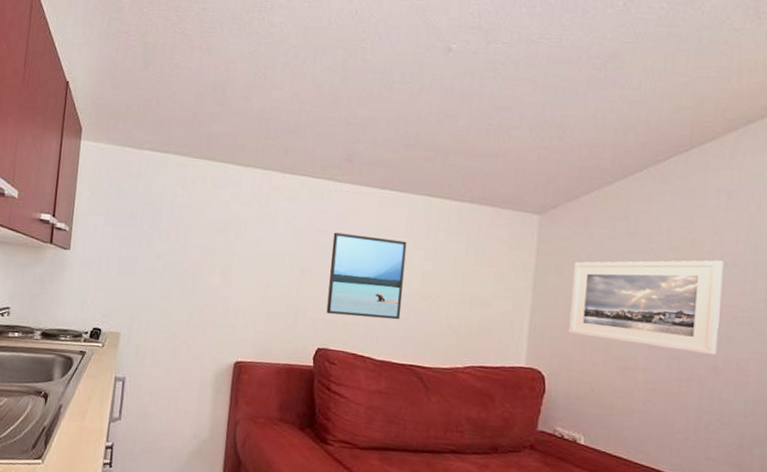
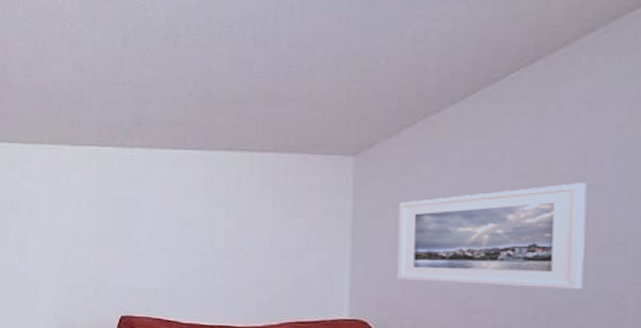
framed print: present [326,232,407,320] -> none [127,199,207,282]

